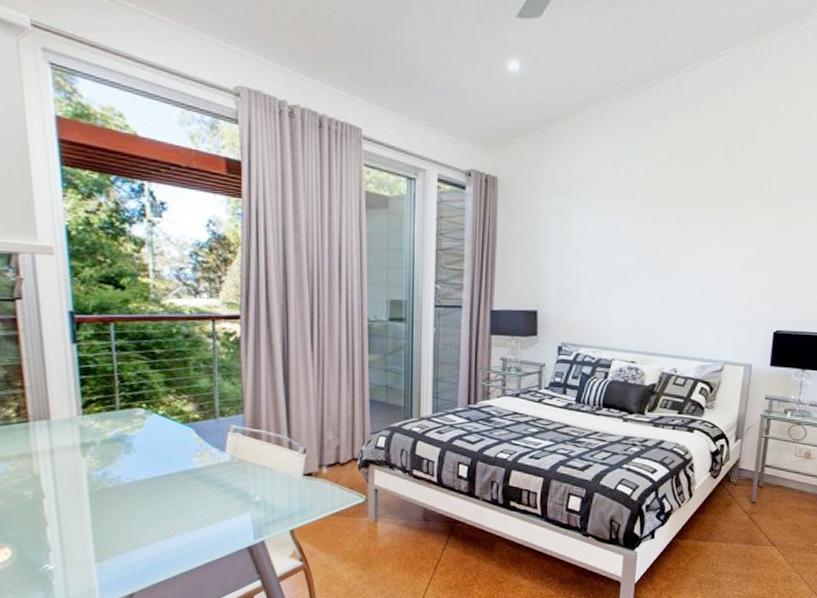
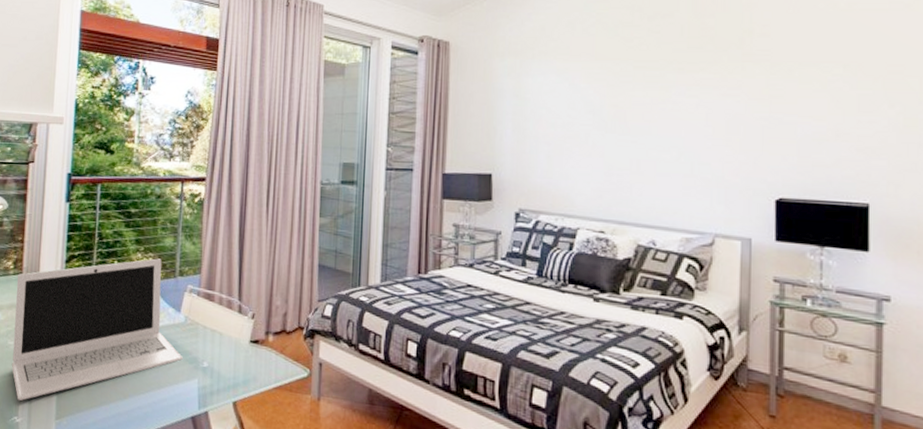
laptop: none [22,400,232,549] -> present [11,258,183,401]

